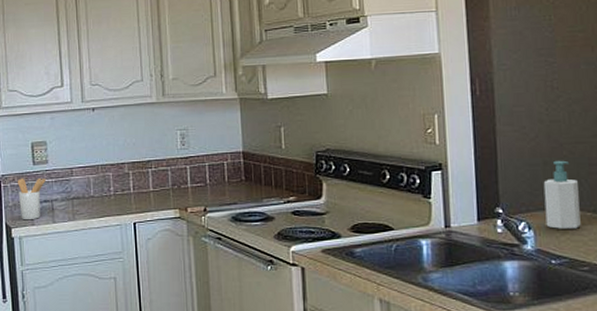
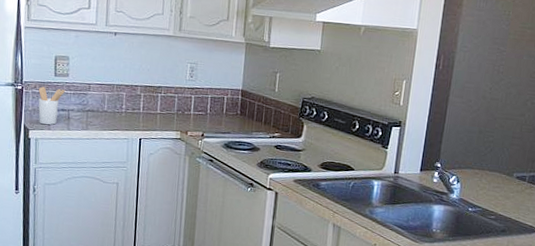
soap bottle: present [543,160,581,229] -> none [471,131,501,186]

